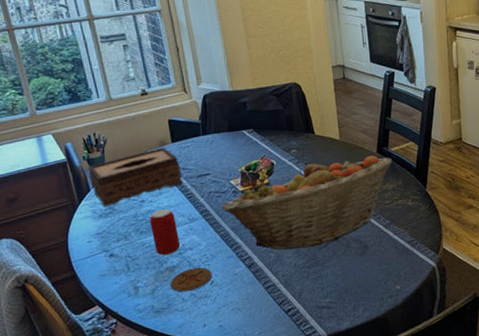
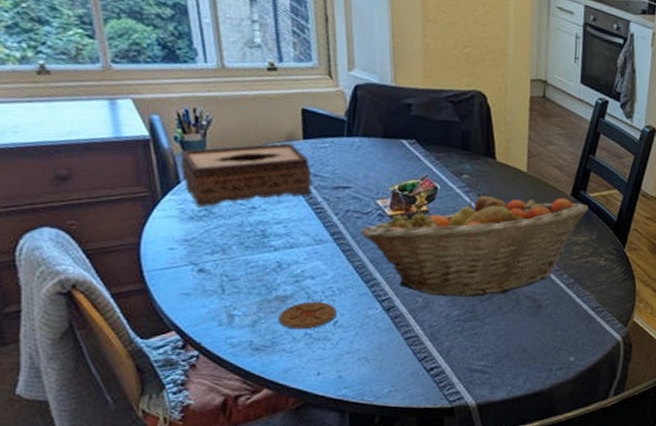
beverage can: present [150,209,181,256] -> none [260,222,299,281]

